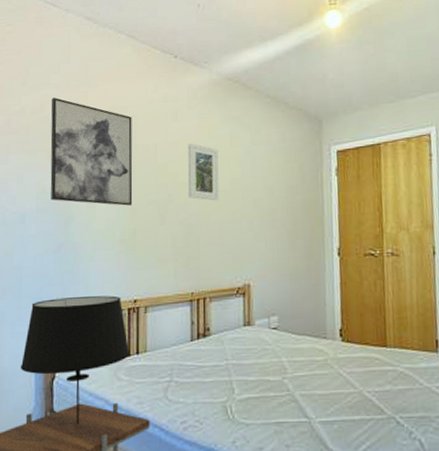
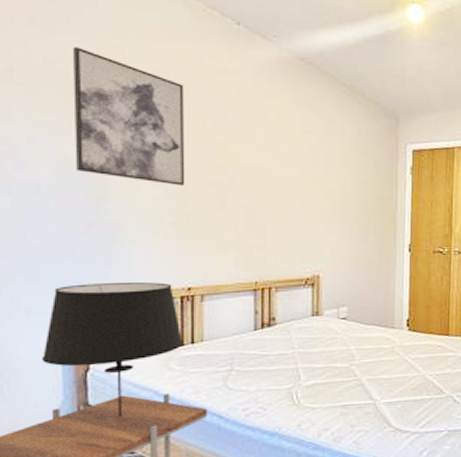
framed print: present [188,143,219,201] -> none [253,123,288,189]

